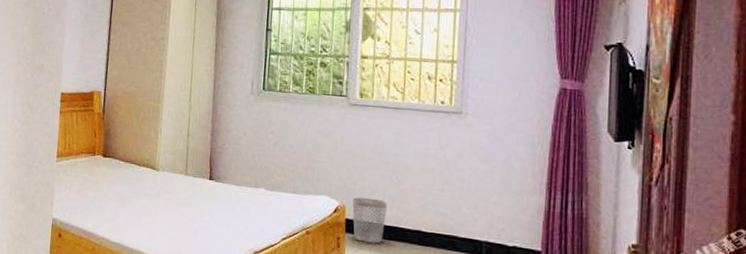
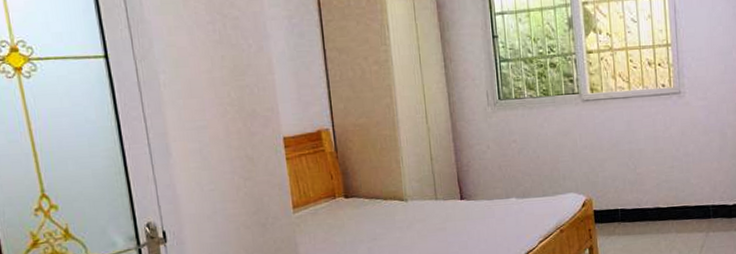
wastebasket: present [352,197,388,244] -> none [597,186,629,229]

